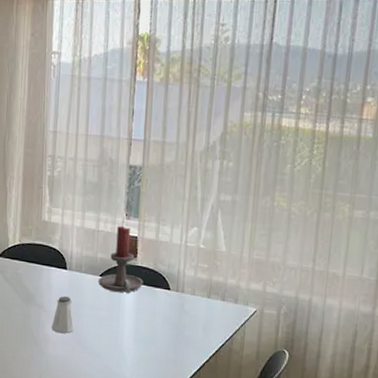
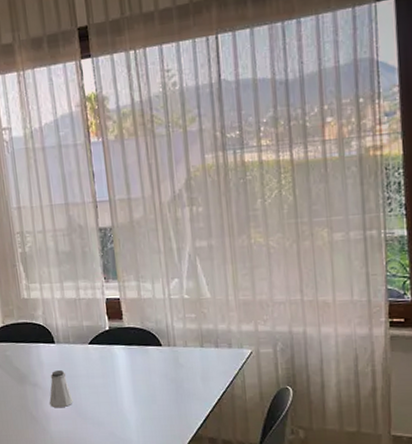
candle holder: present [98,226,143,294] -> none [87,290,134,357]

